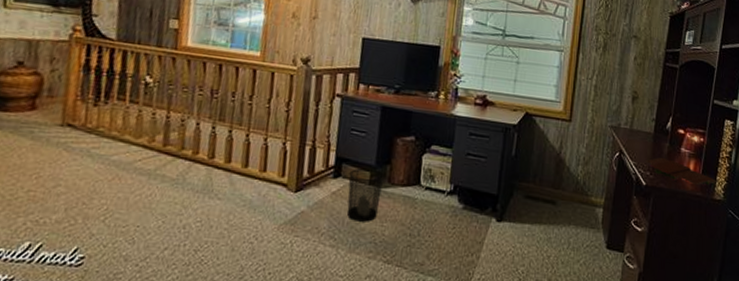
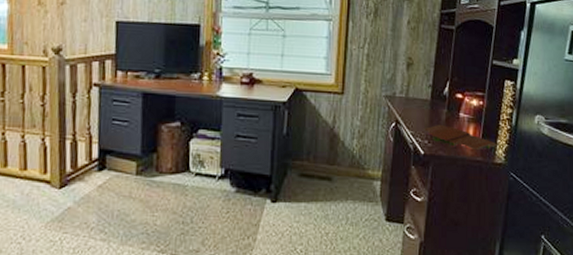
waste bin: present [346,168,385,222] -> none [114,158,152,213]

